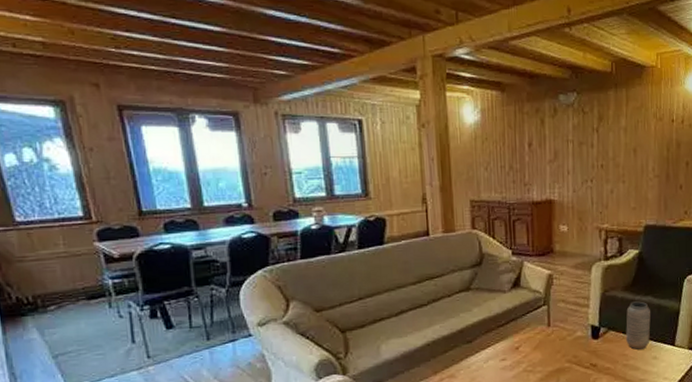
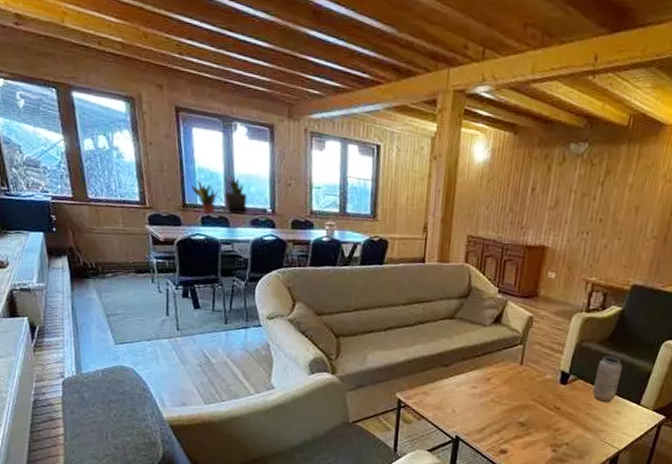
potted plant: none [146,181,183,220] -> present [190,179,220,215]
planter: none [188,174,220,214] -> present [225,177,248,214]

